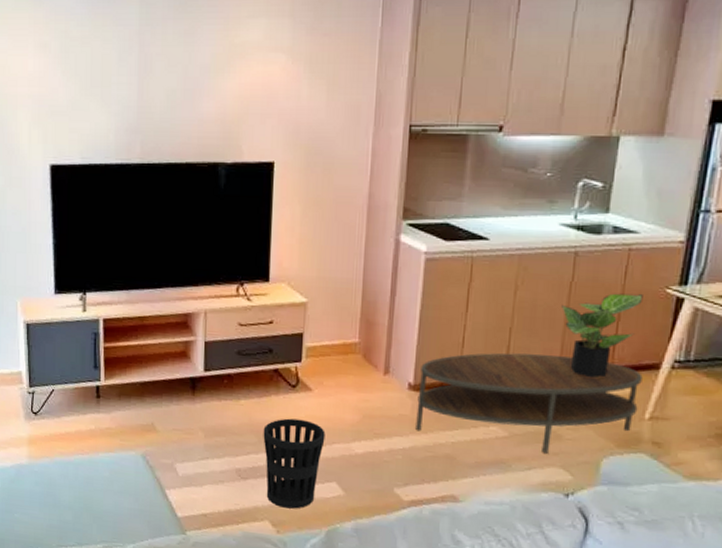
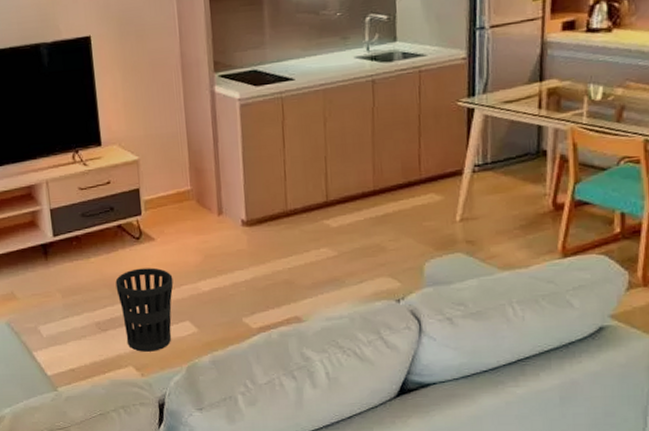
coffee table: present [416,353,643,453] -> none [250,175,449,266]
potted plant: present [561,293,643,379] -> none [367,110,438,192]

